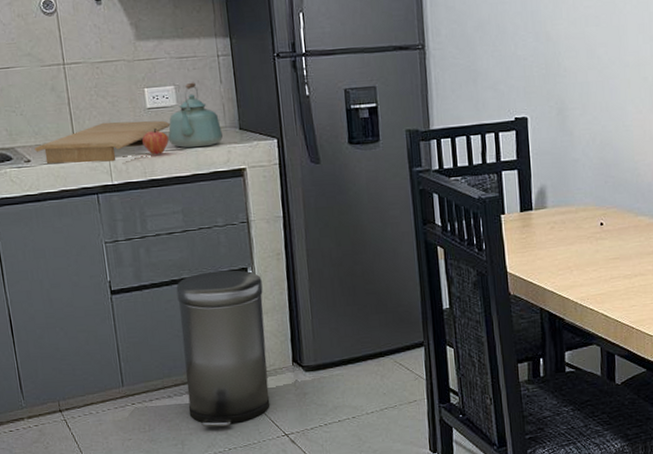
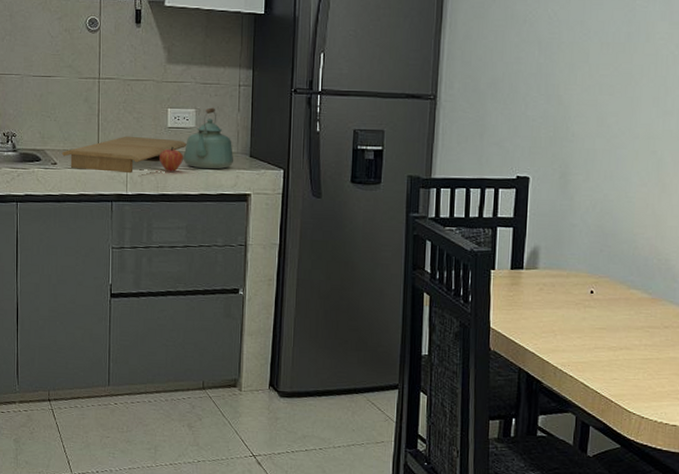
pedal bin: present [176,270,270,427] -> none [166,288,251,439]

